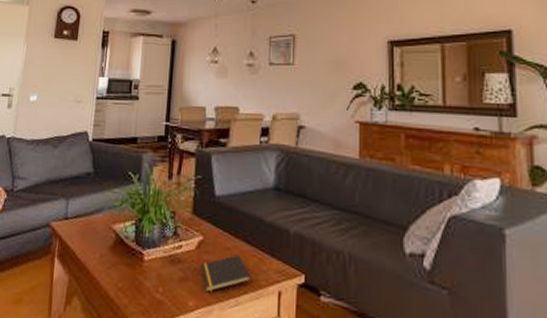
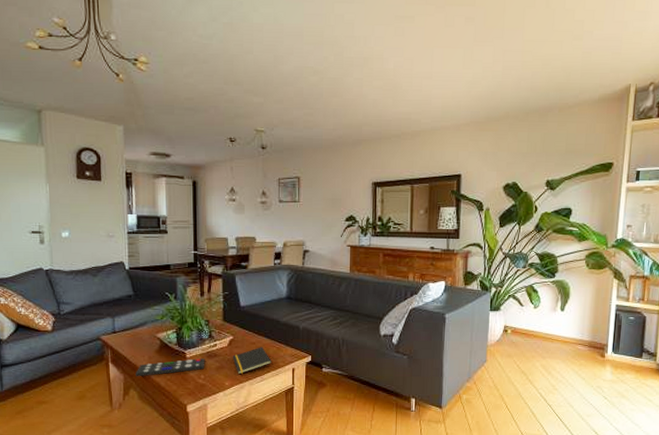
remote control: none [82,263,167,281] -> present [136,358,205,377]

